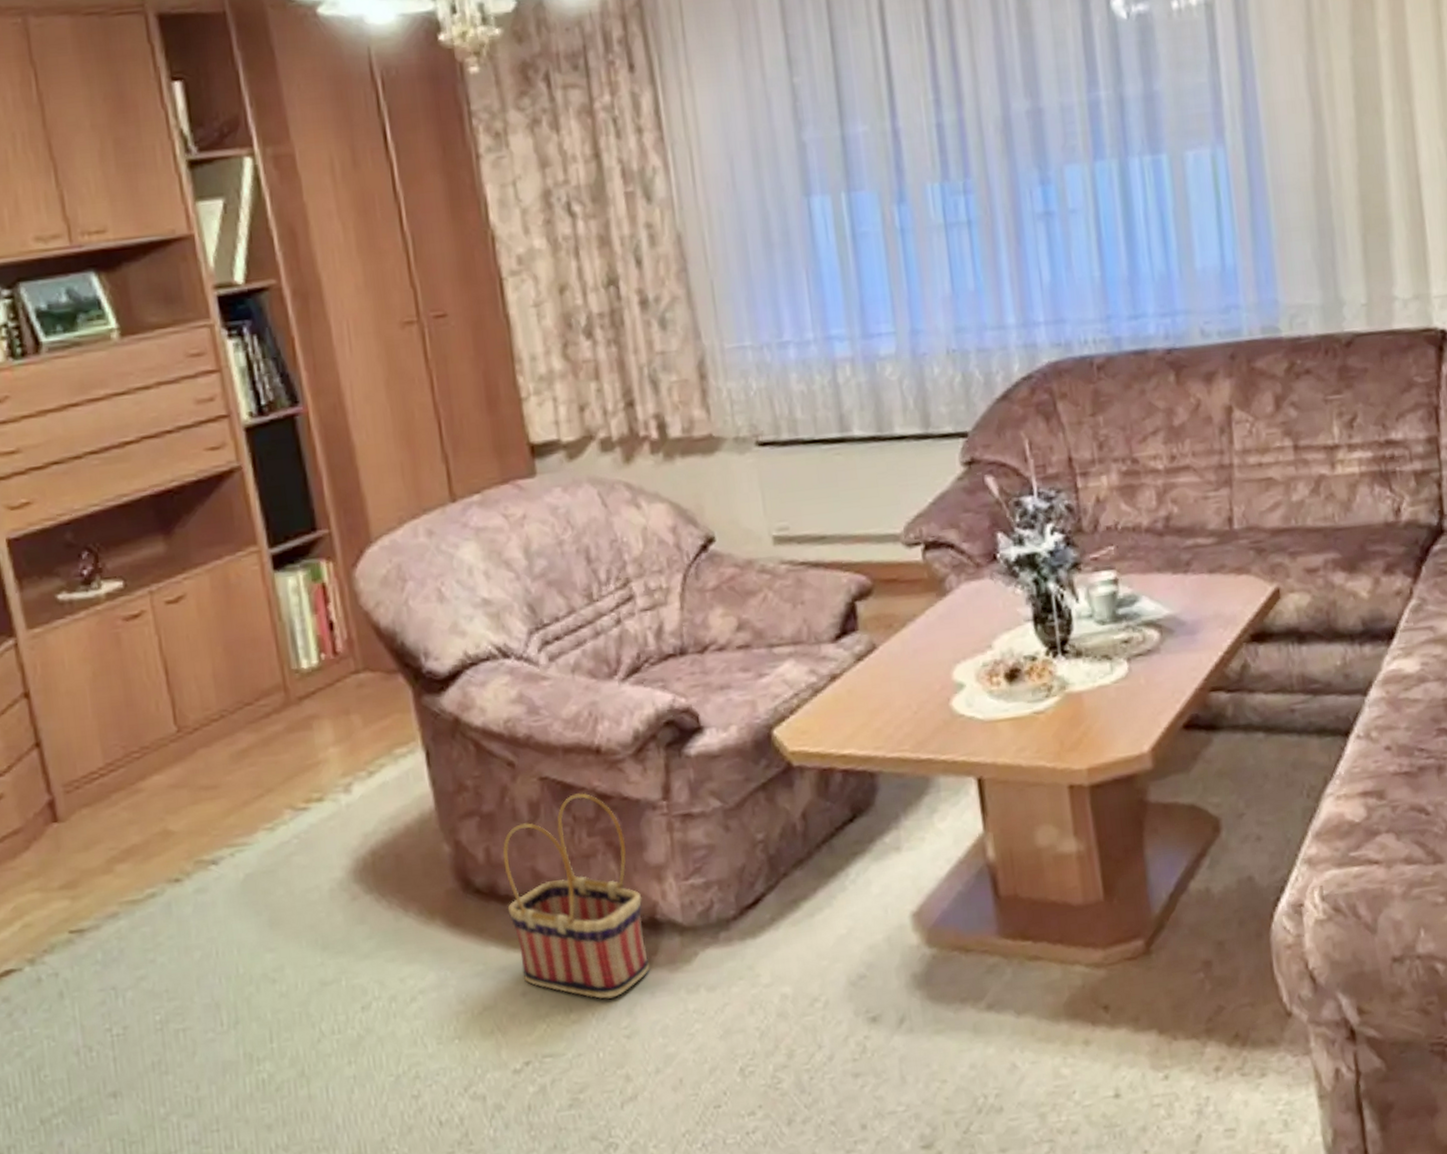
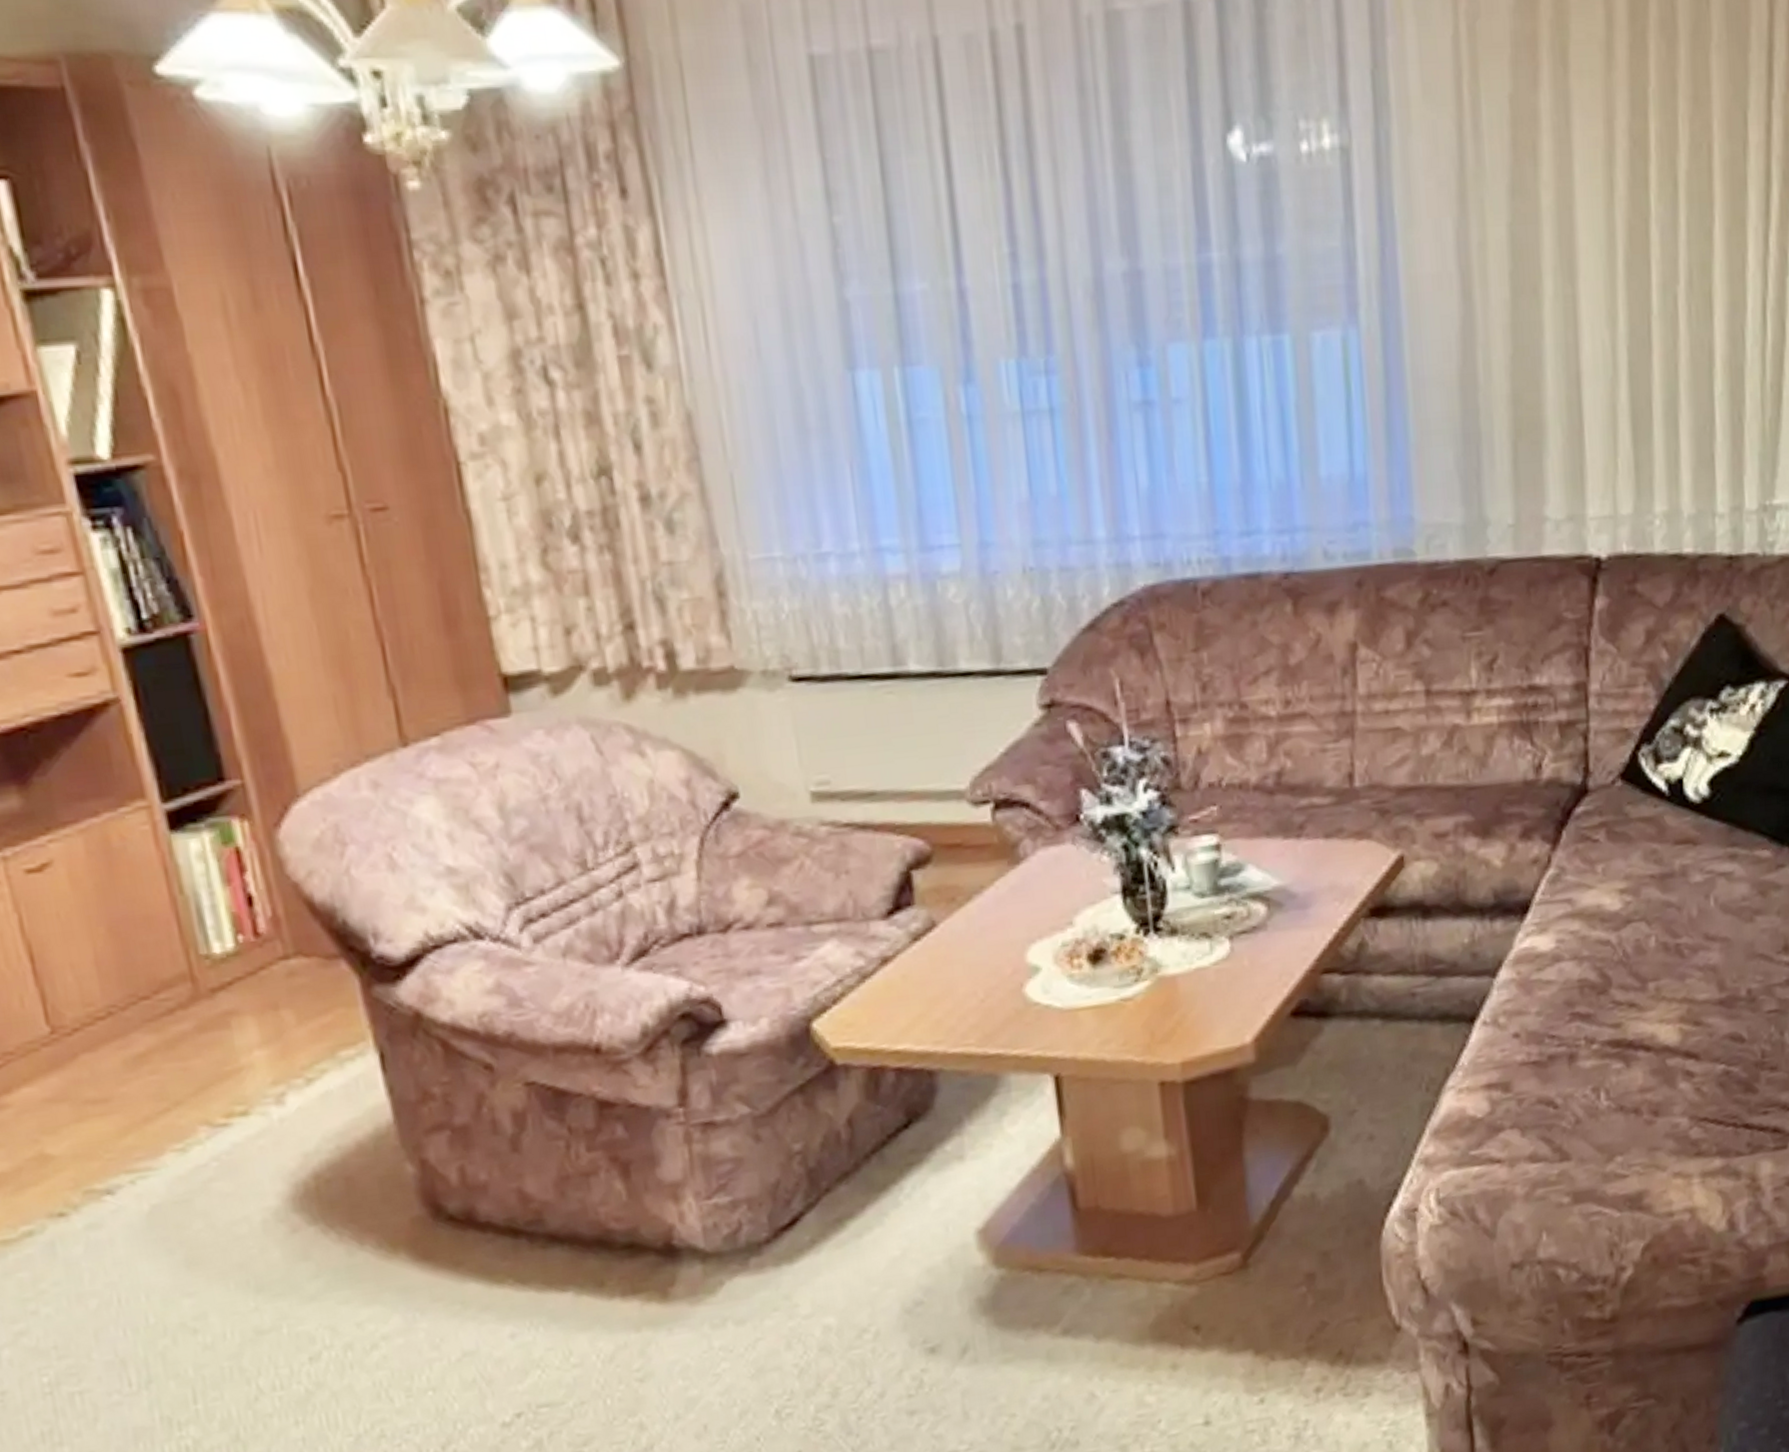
basket: present [502,792,650,999] -> none [481,1099,666,1339]

